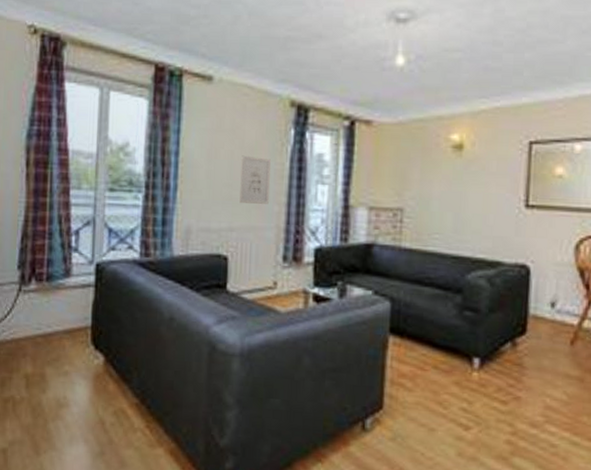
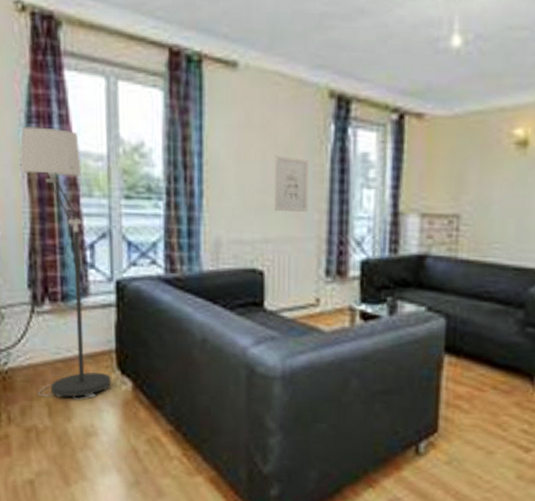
floor lamp: none [17,128,85,372] -> present [19,126,111,400]

